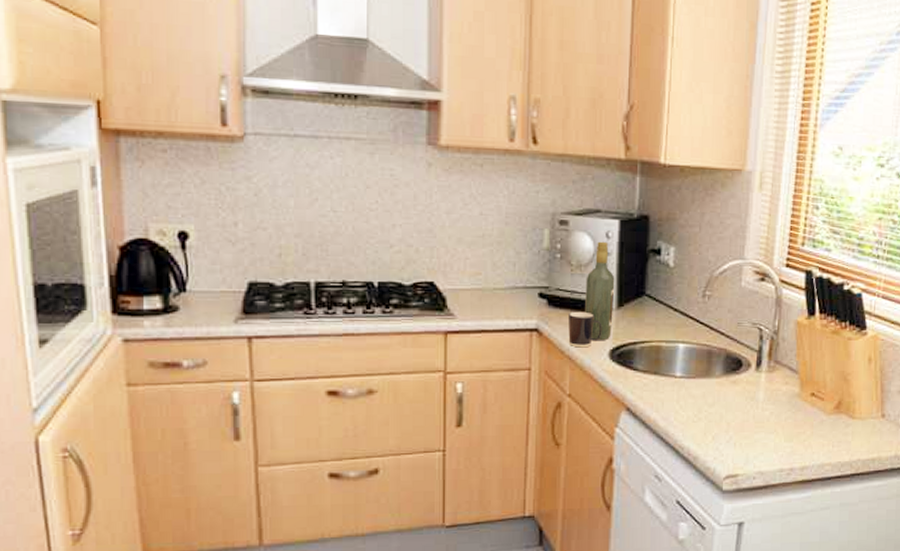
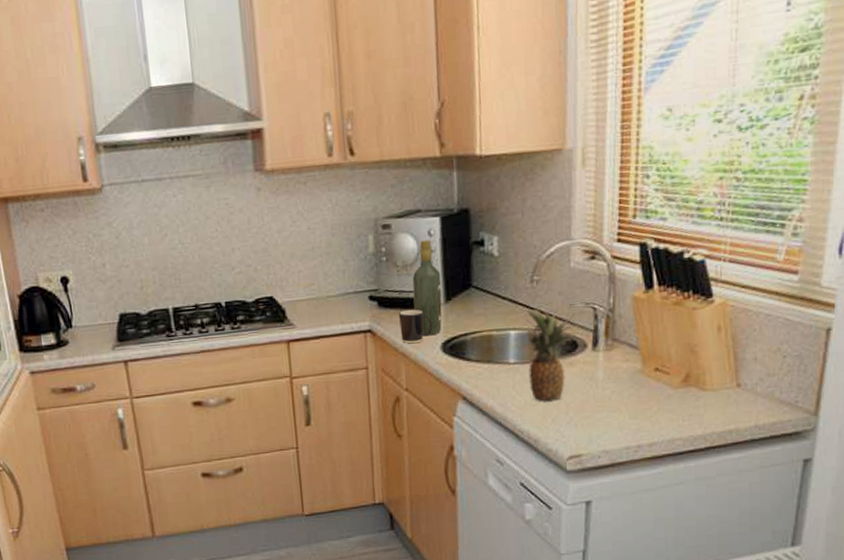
fruit: none [693,323,746,419] -> present [523,308,580,401]

